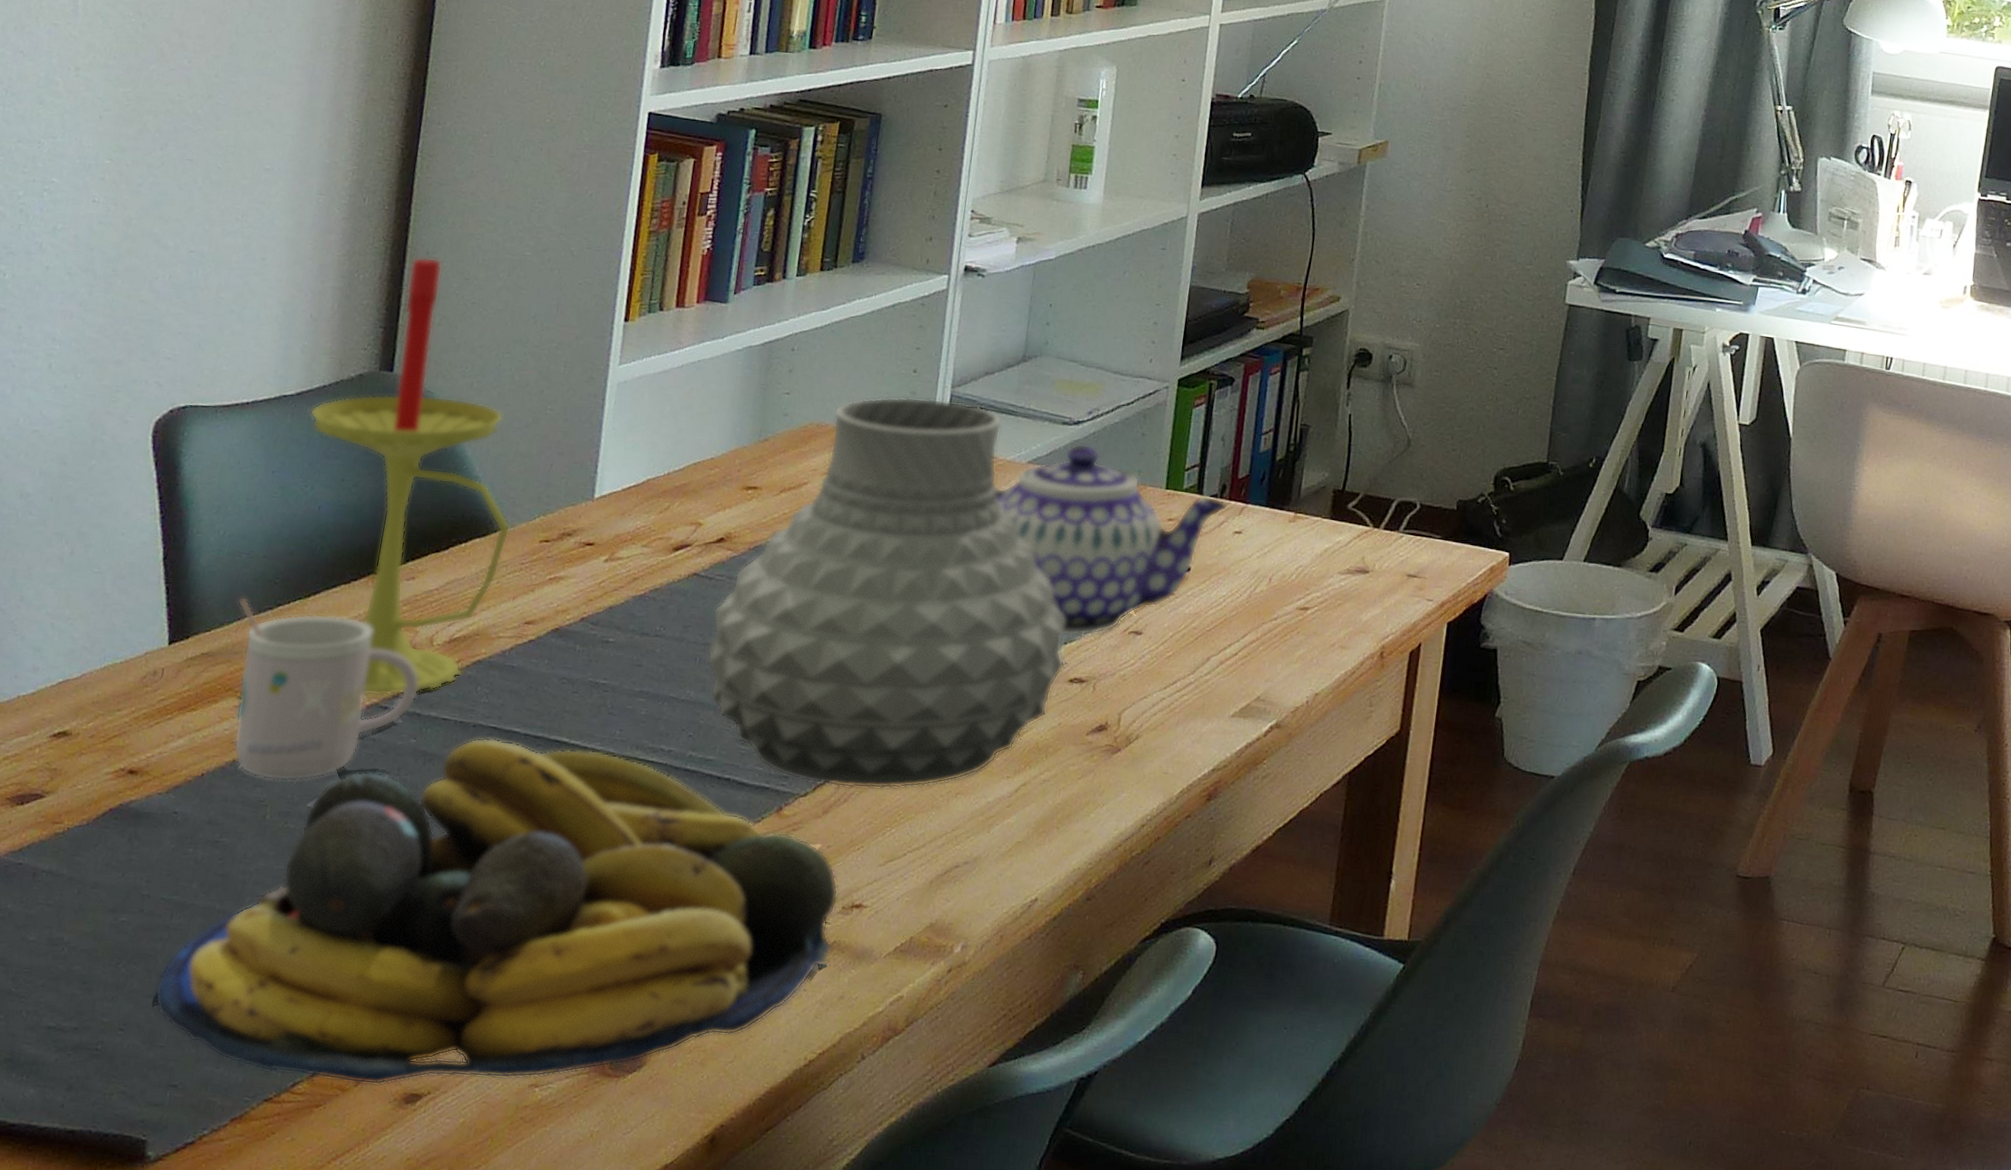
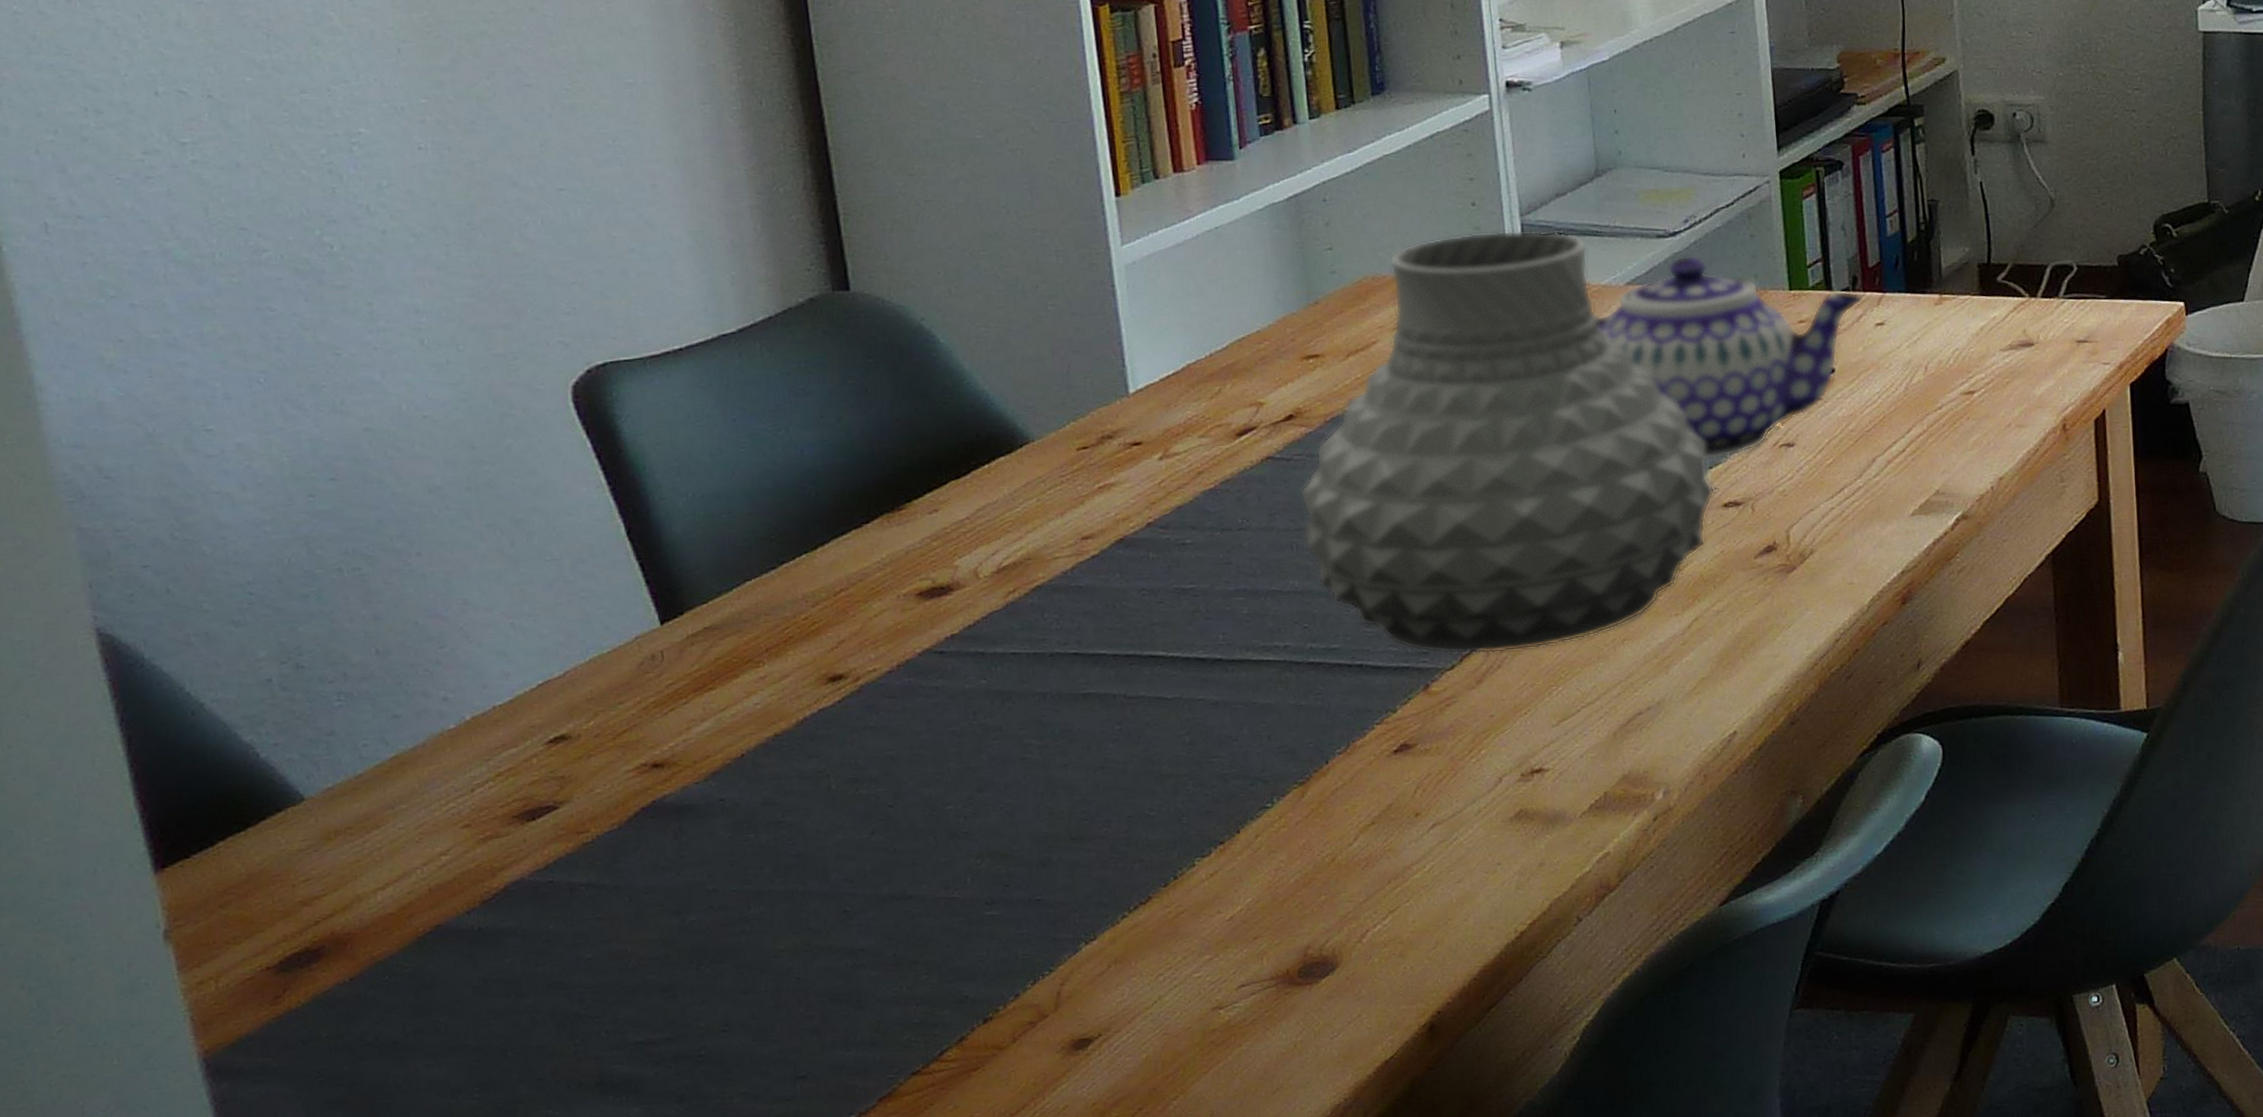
fruit bowl: present [154,737,839,1086] -> none [751,659,1520,1045]
mug: present [233,596,419,782] -> none [731,559,976,749]
candle: present [310,251,511,697] -> none [761,151,1039,644]

